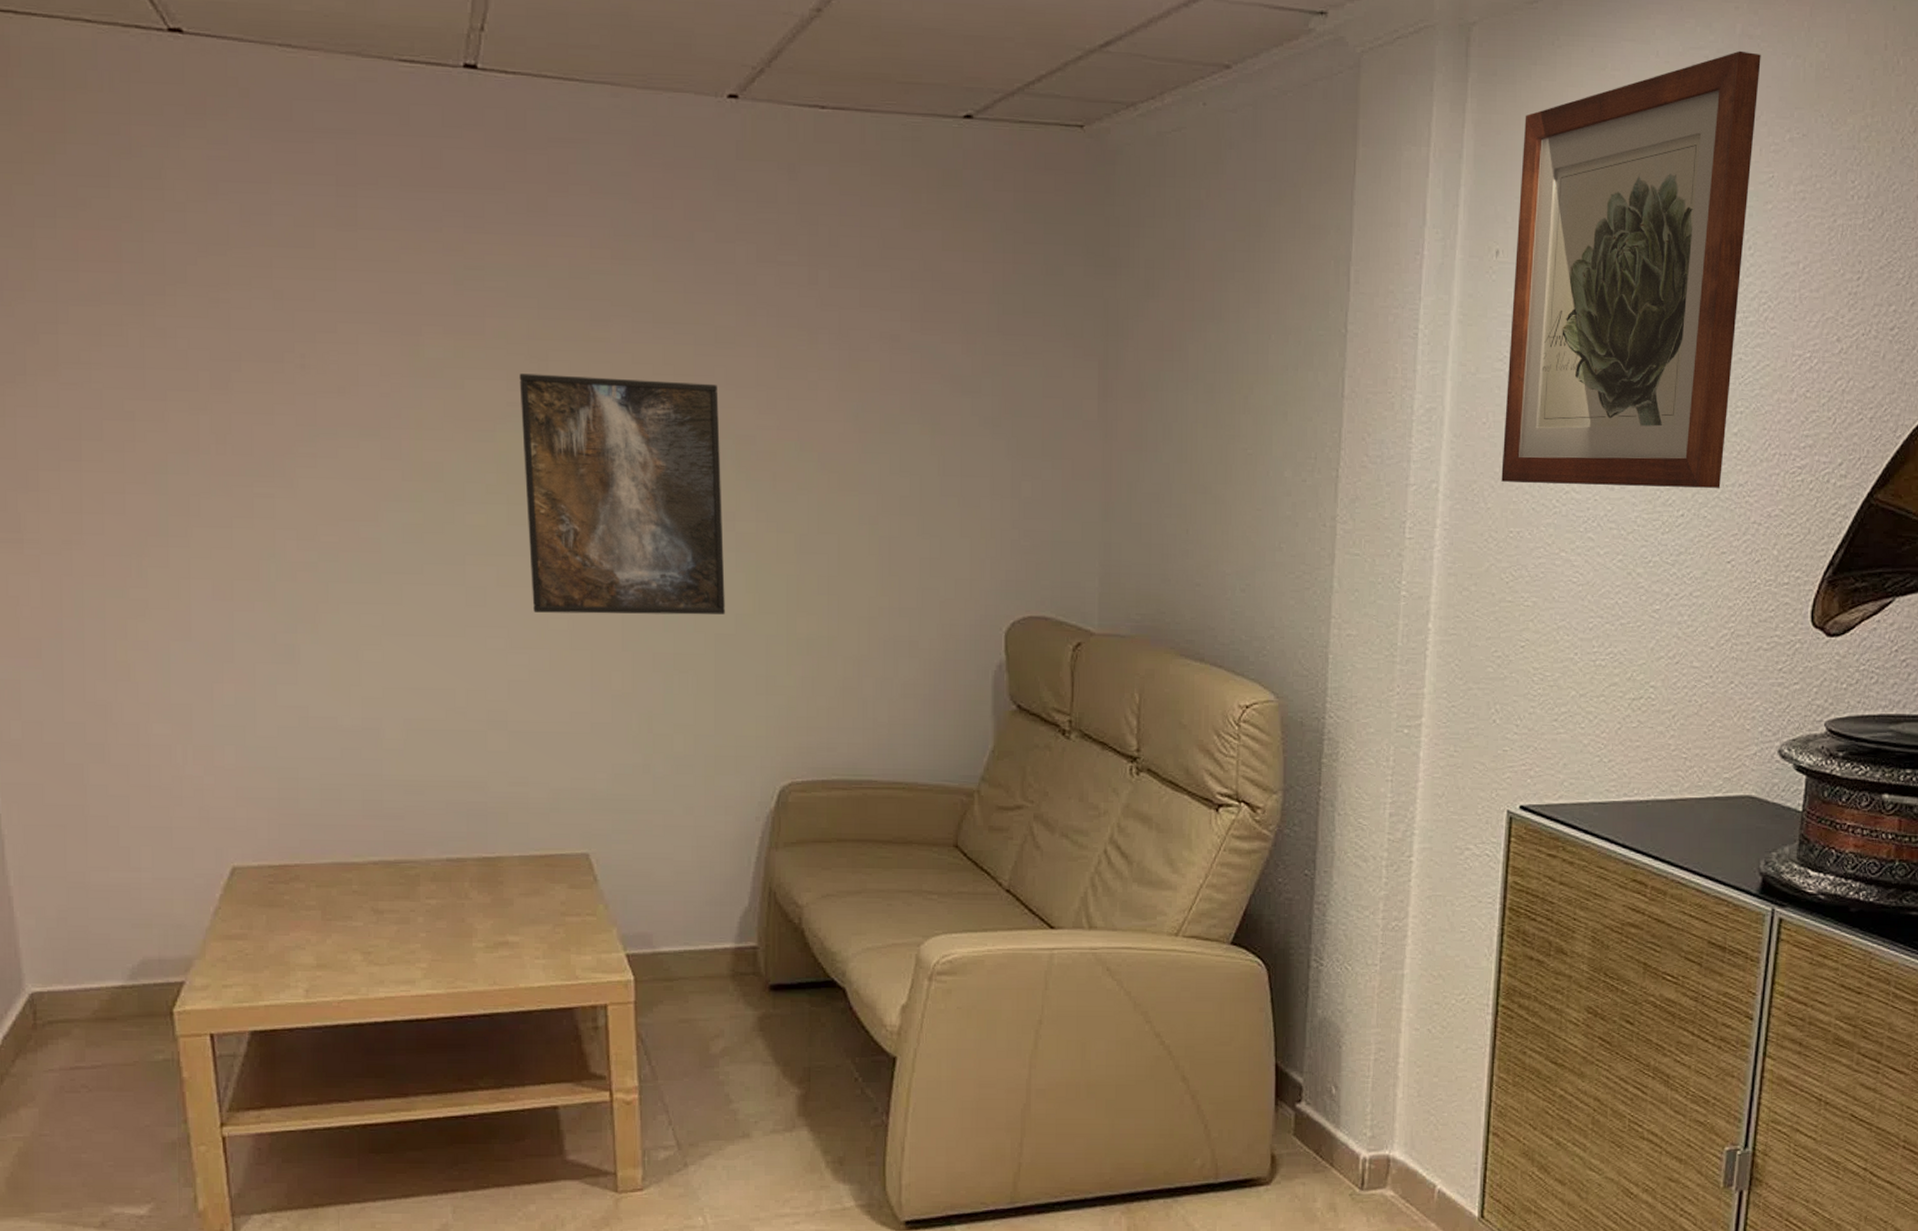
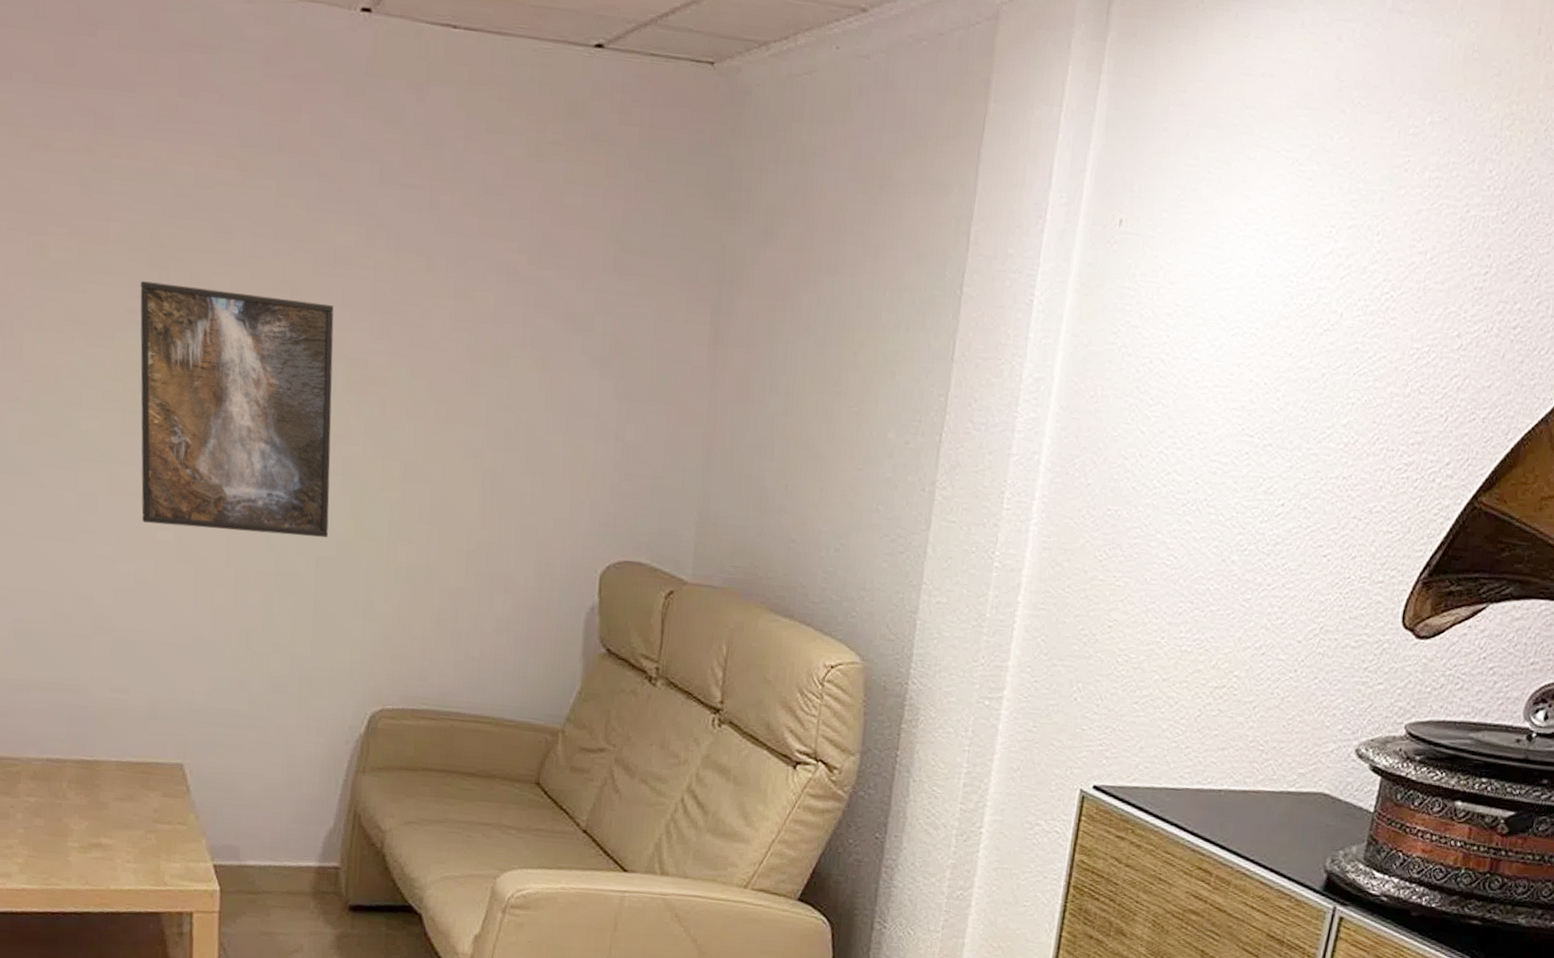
wall art: present [1501,50,1761,488] -> none [1104,25,1410,480]

